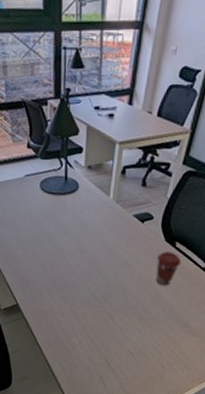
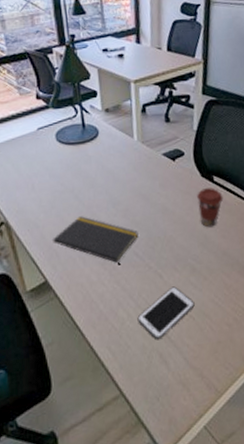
notepad: none [26,257,99,303] -> present [53,216,139,265]
cell phone: none [86,328,137,366] -> present [137,286,195,341]

